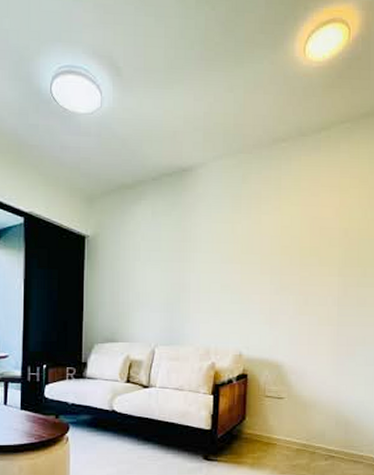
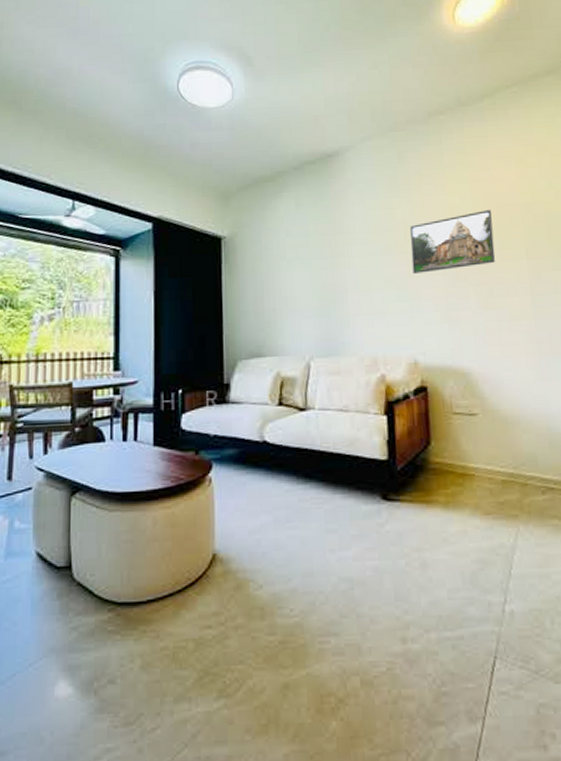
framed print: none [245,230,316,281] -> present [410,209,496,273]

